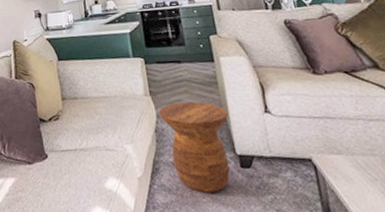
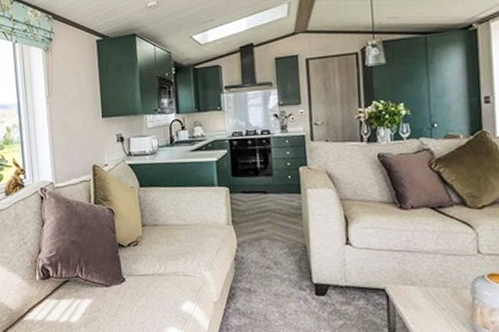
side table: present [159,101,230,193] -> none [240,231,310,317]

